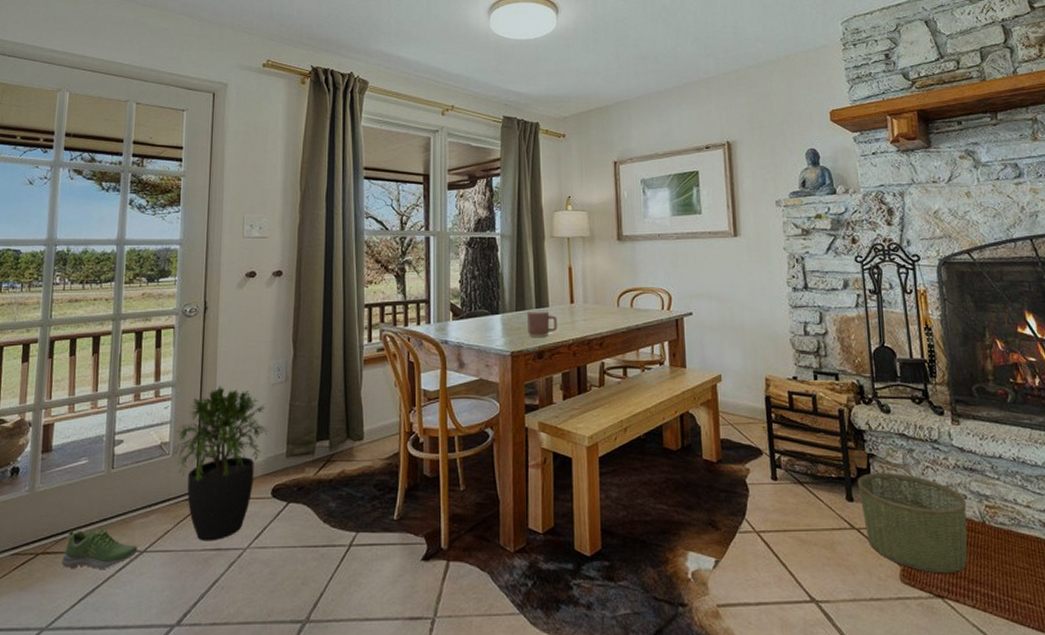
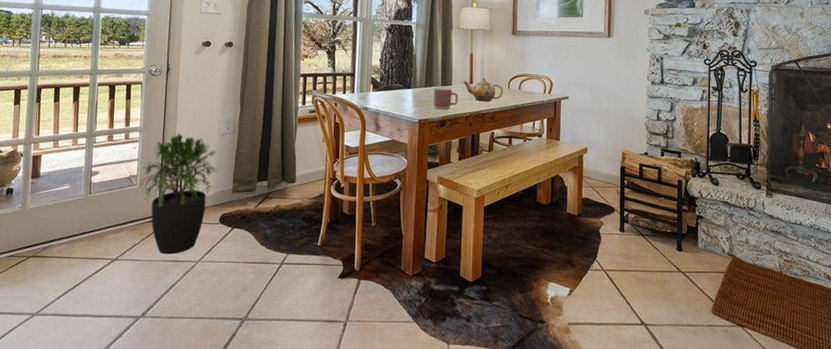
shoe: present [61,528,138,569] -> none [48,240,111,271]
teapot: none [563,296,613,324] -> present [463,78,504,101]
basket: present [857,473,968,574] -> none [686,231,770,310]

